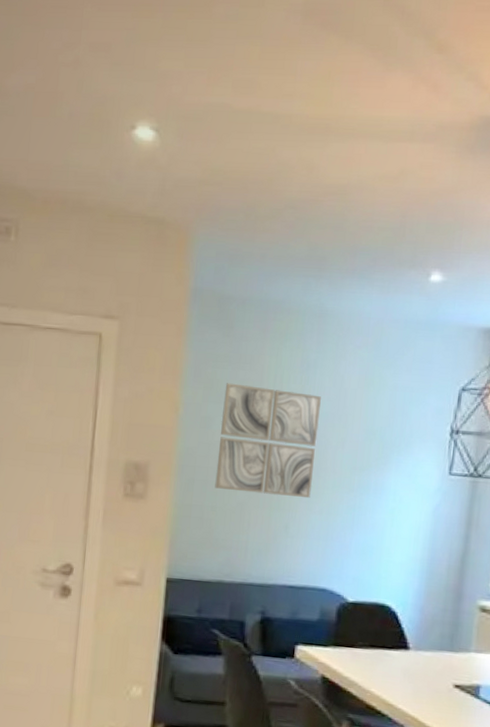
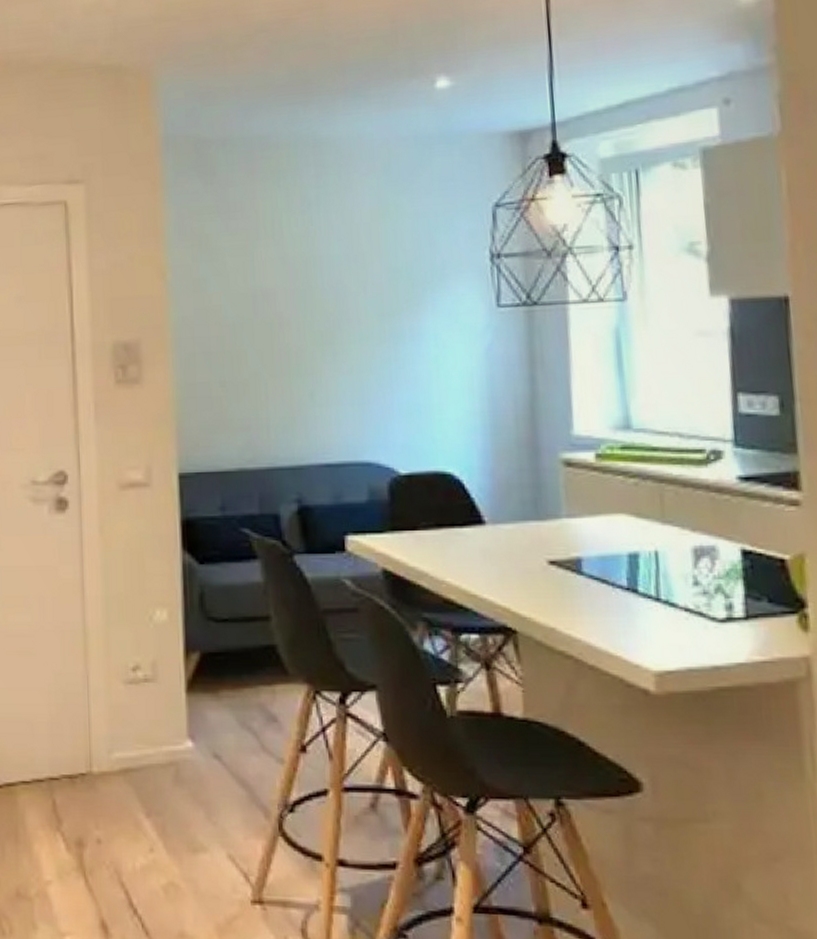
wall art: present [215,383,322,499] -> none [216,236,336,360]

